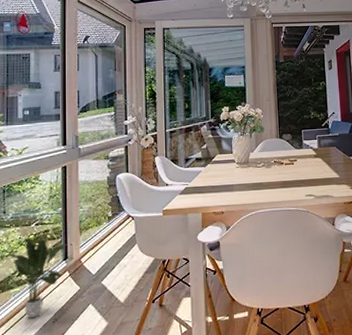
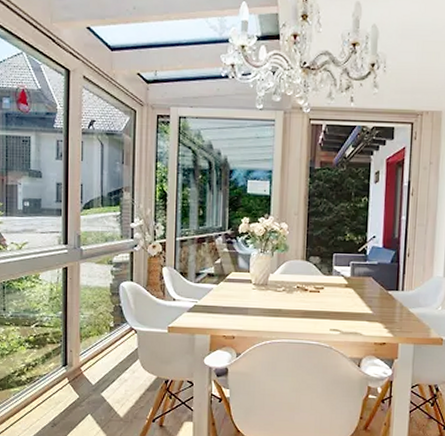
potted plant: present [10,239,67,319] -> none [10,341,67,420]

